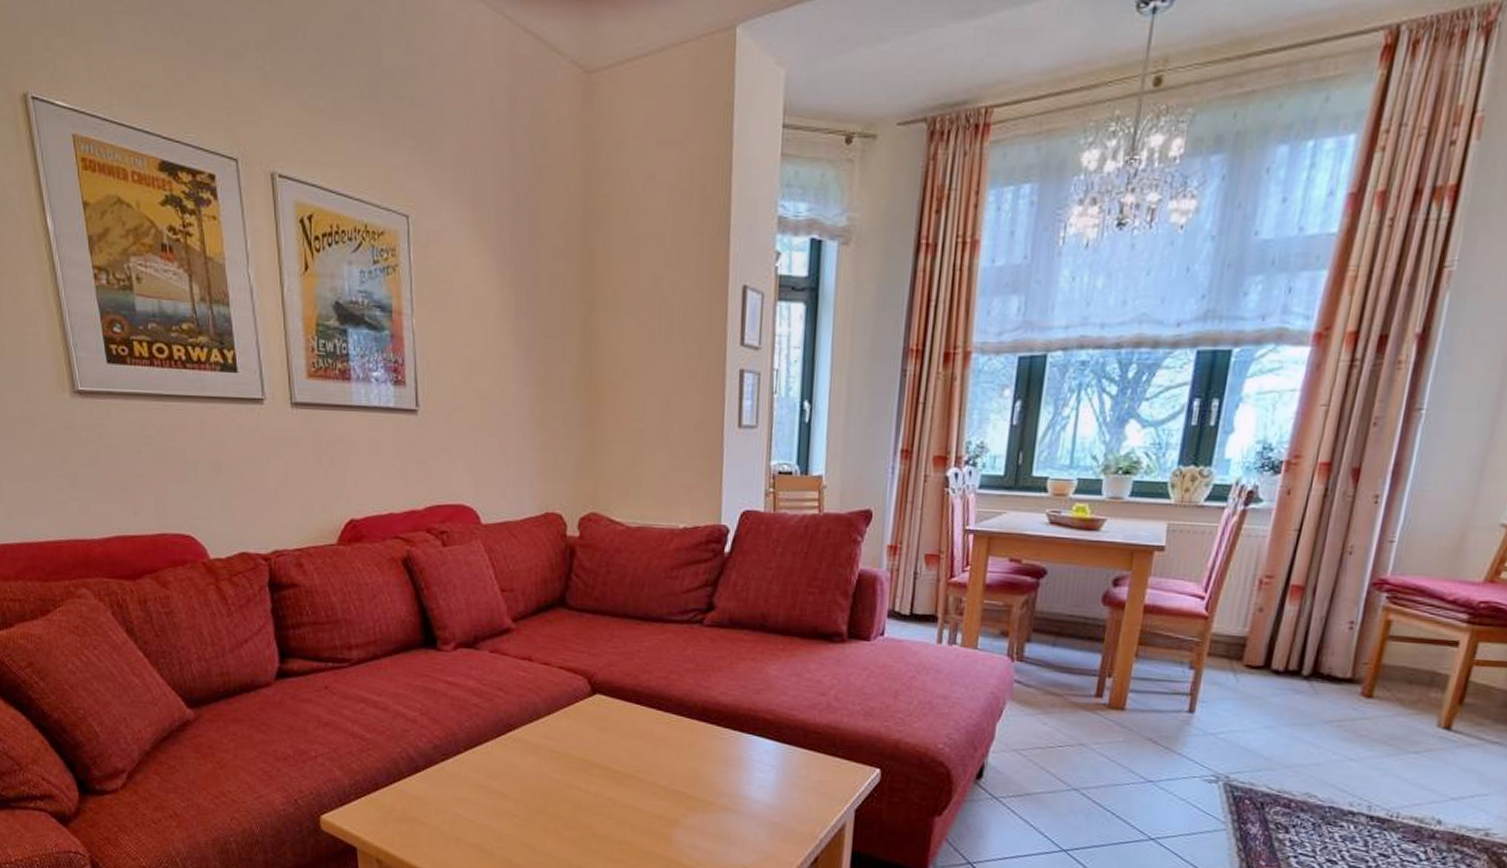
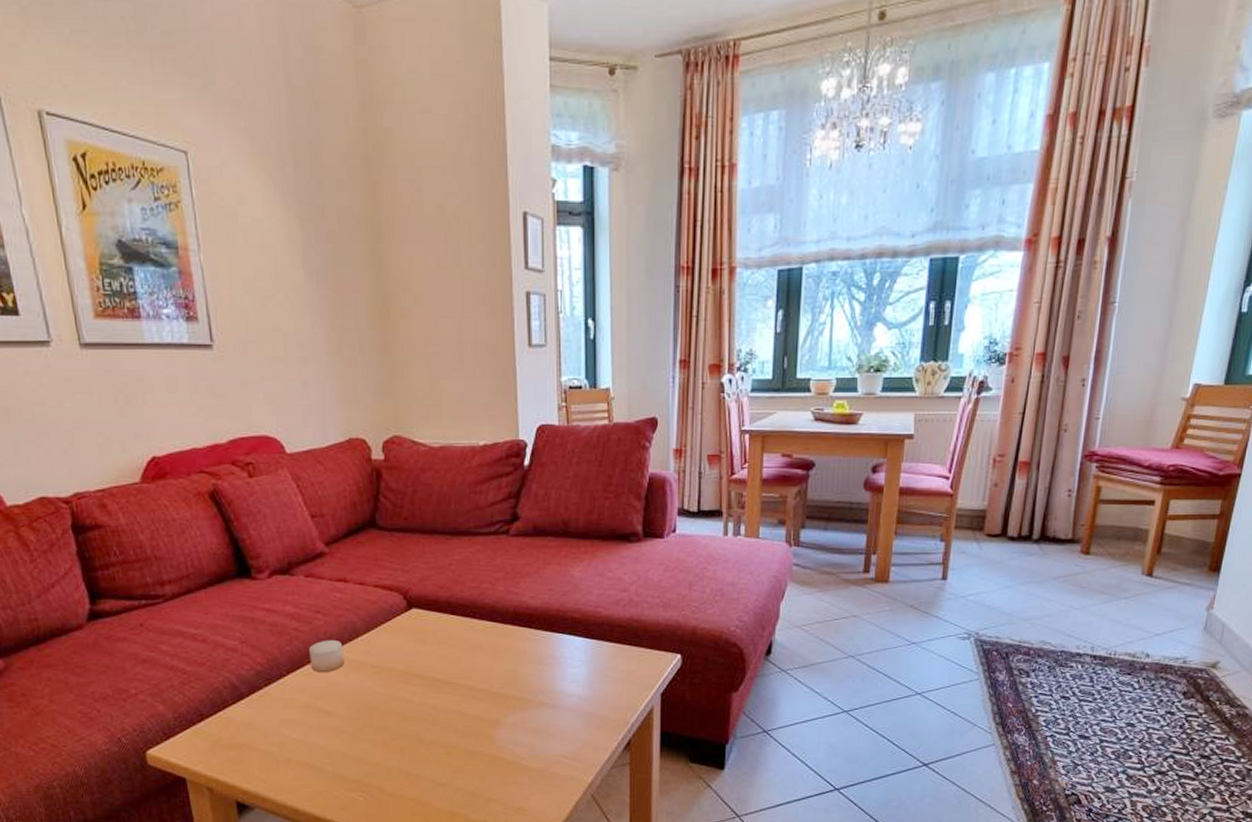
candle: none [488,718,523,753] -> present [309,639,344,672]

